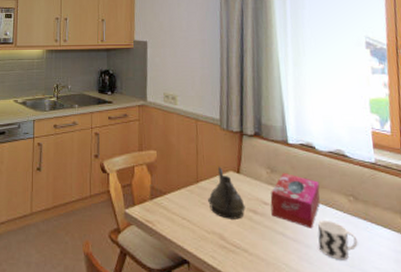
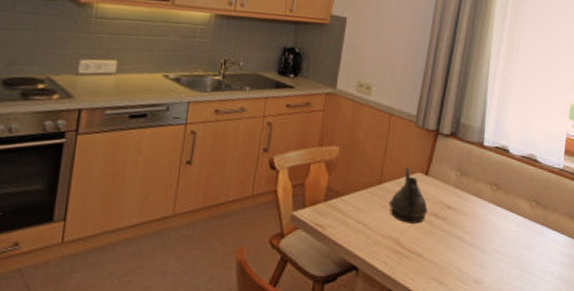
tissue box: present [270,173,320,229] -> none [453,176,506,233]
cup: present [317,219,358,260] -> none [493,224,532,264]

